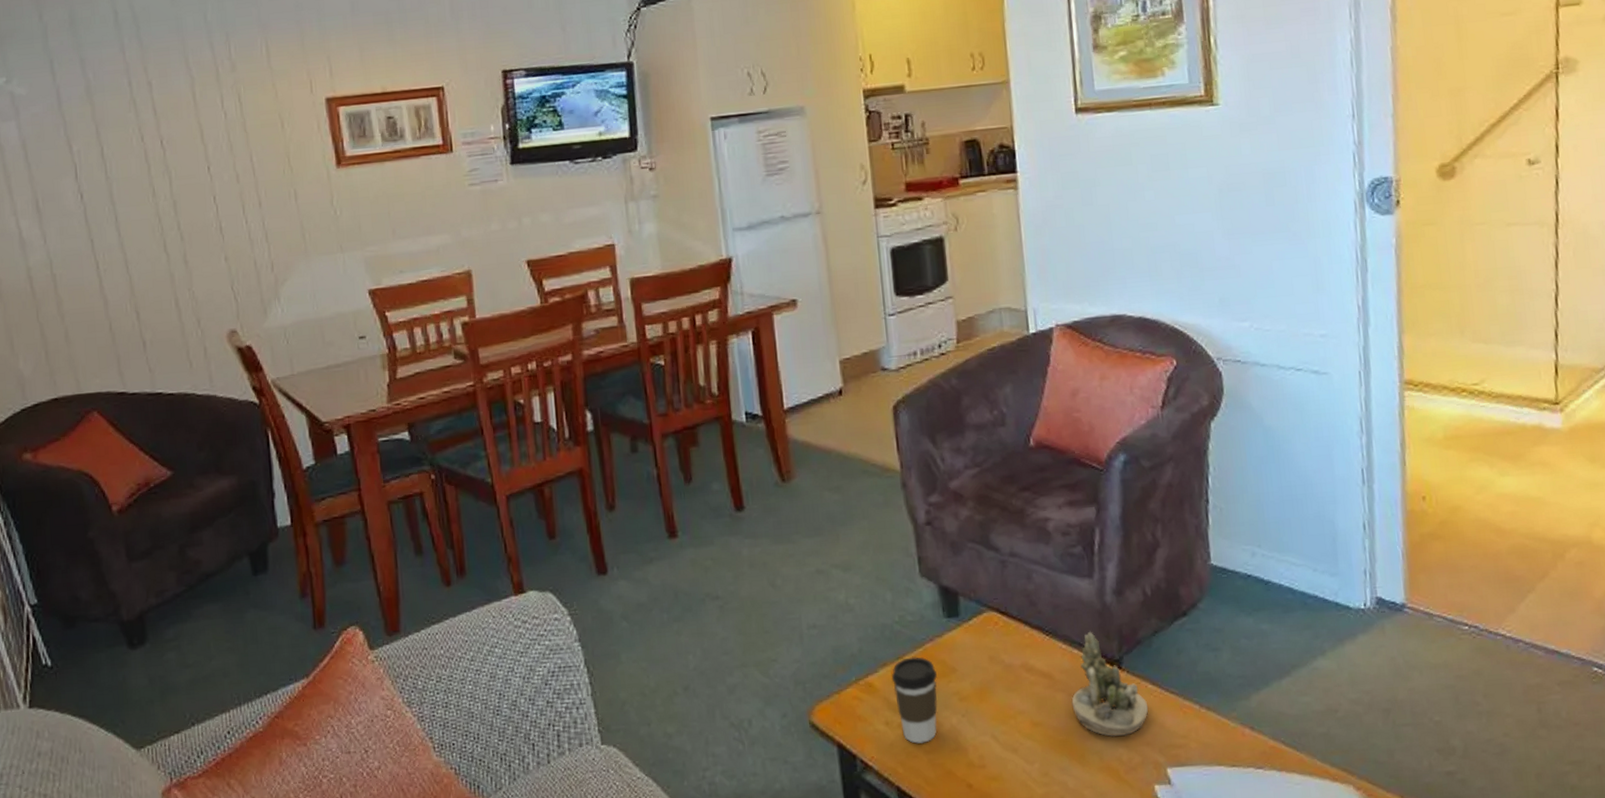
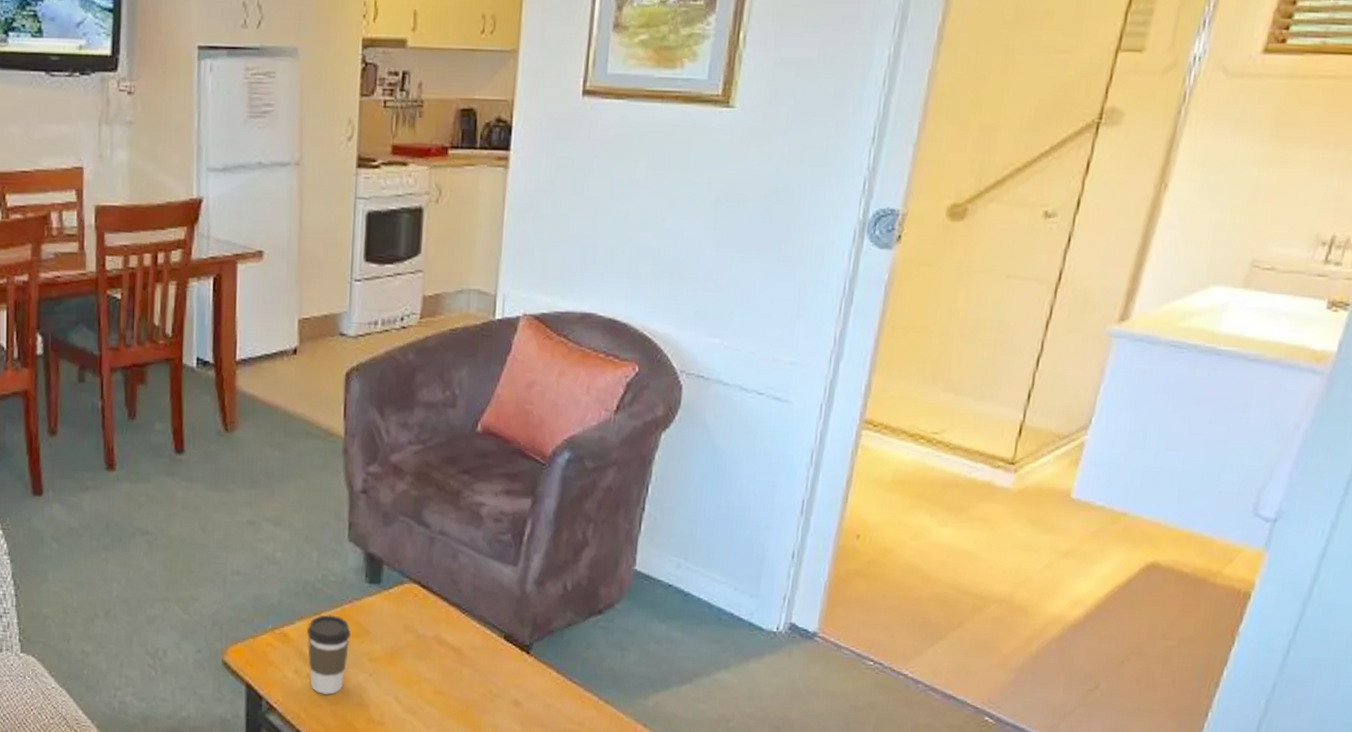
succulent planter: present [1071,631,1149,737] -> none [476,615,549,716]

